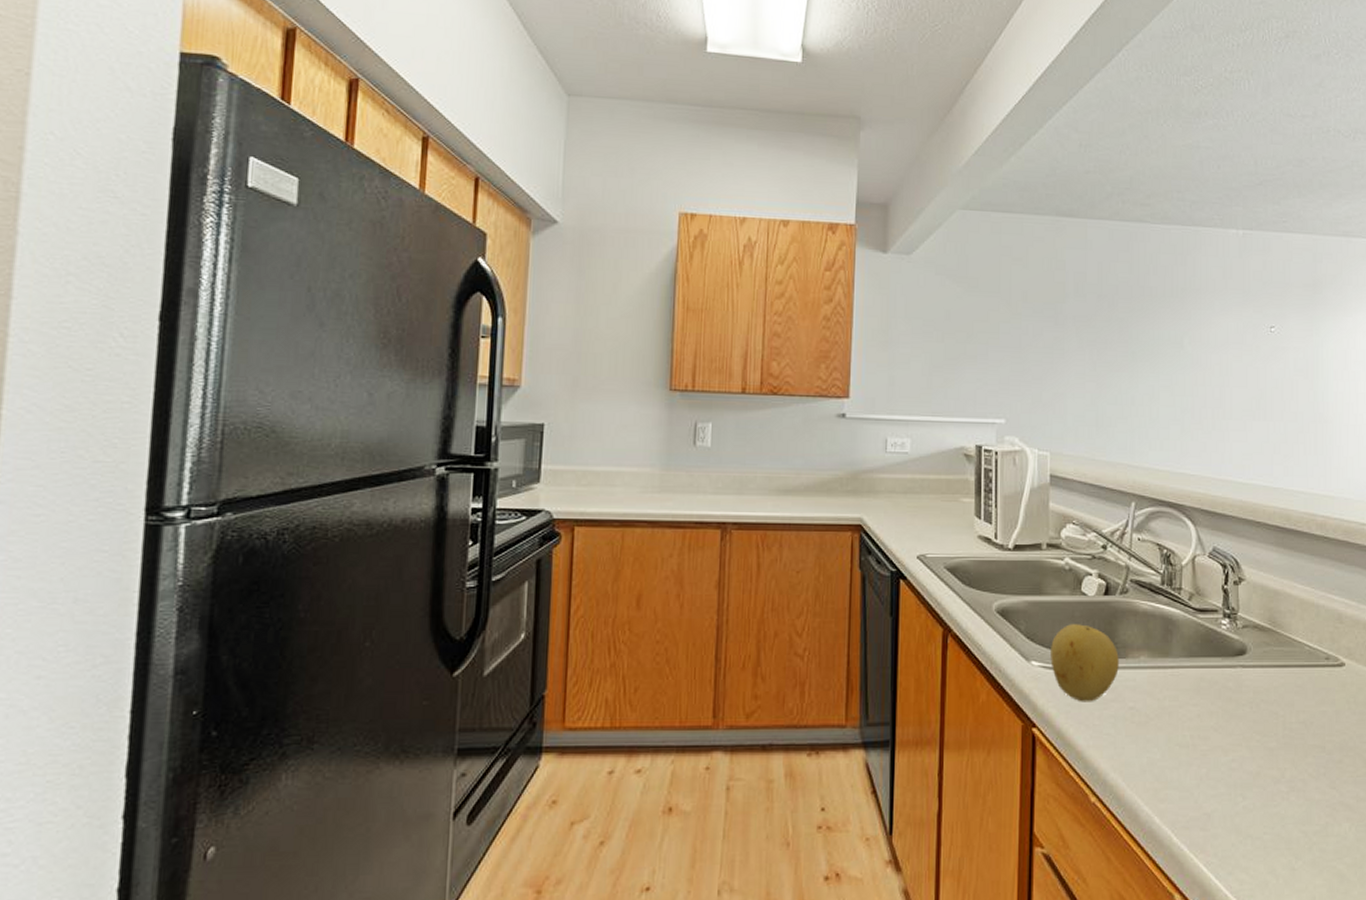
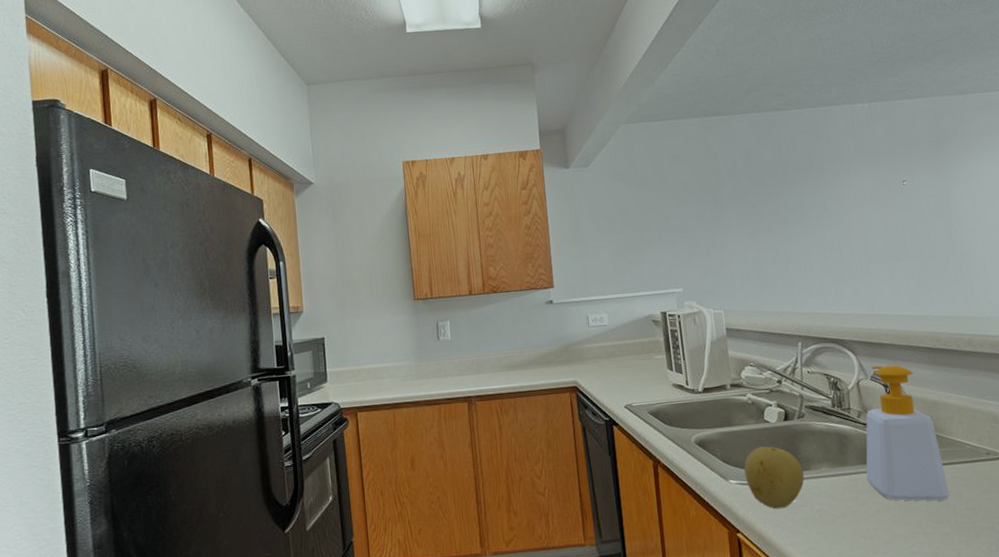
soap bottle: none [1190,540,1280,709] -> present [866,365,950,502]

